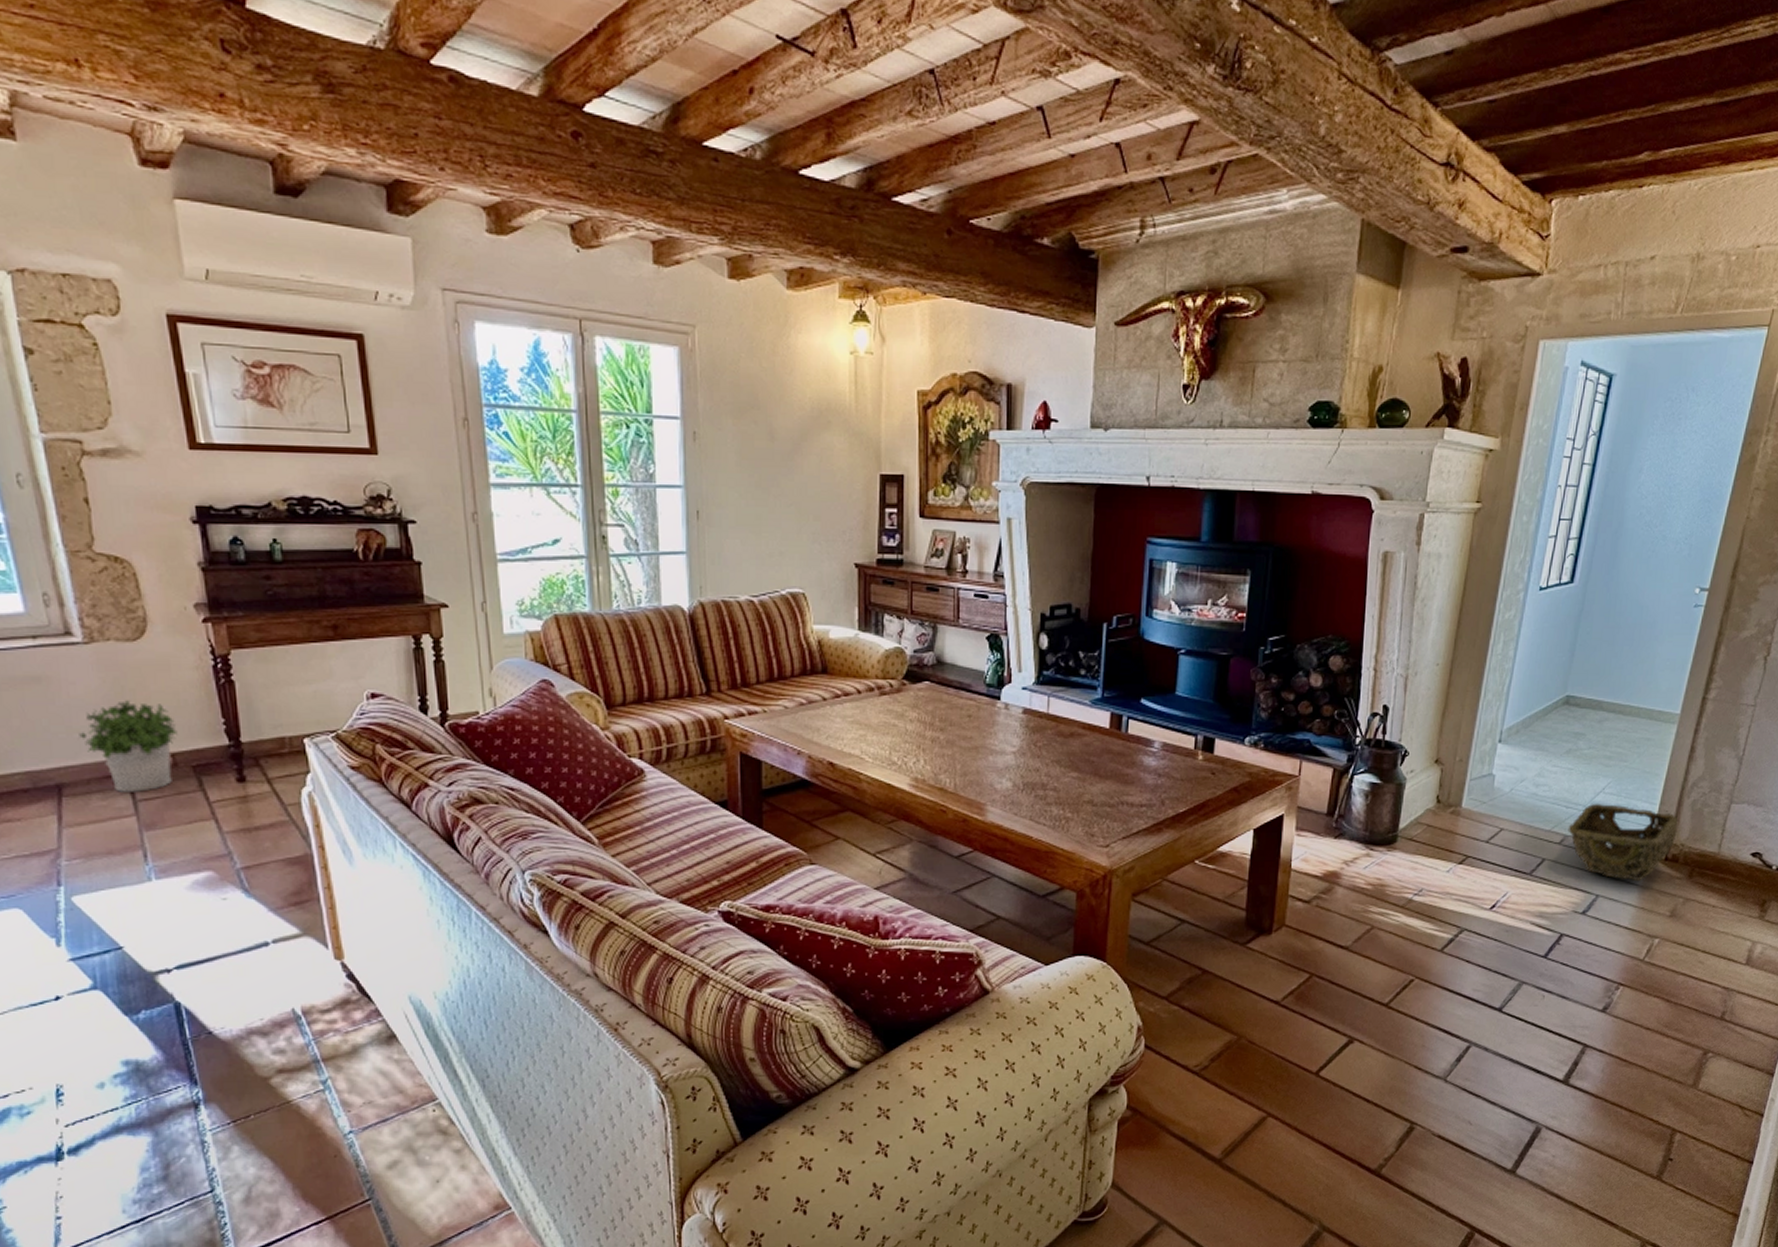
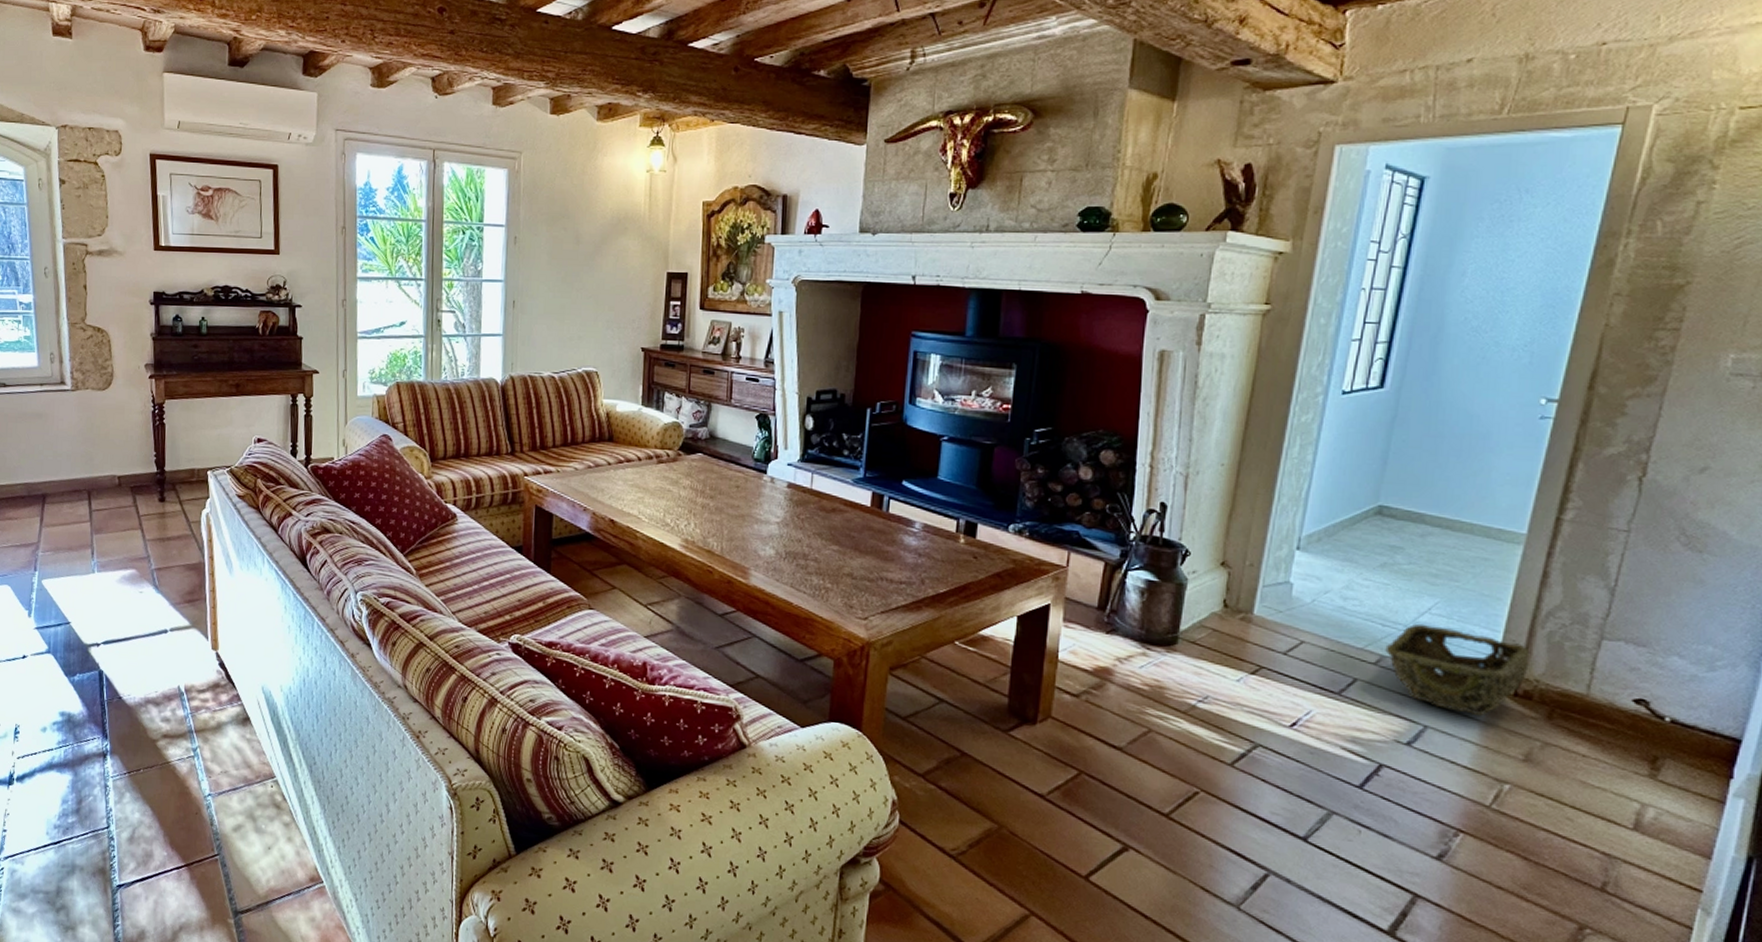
potted plant: present [79,700,178,792] -> none [61,434,124,504]

